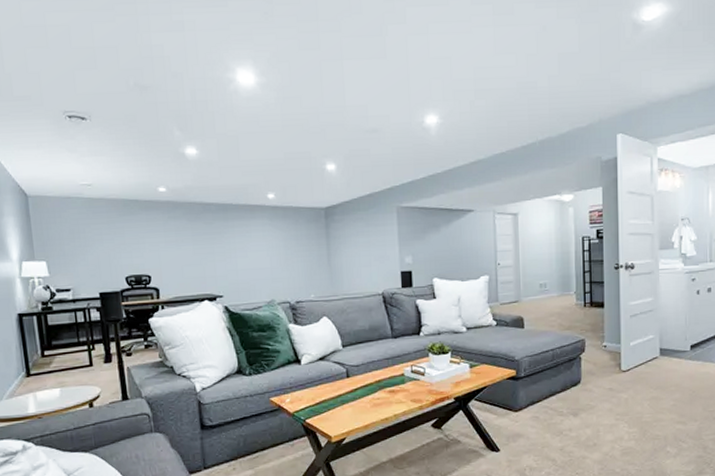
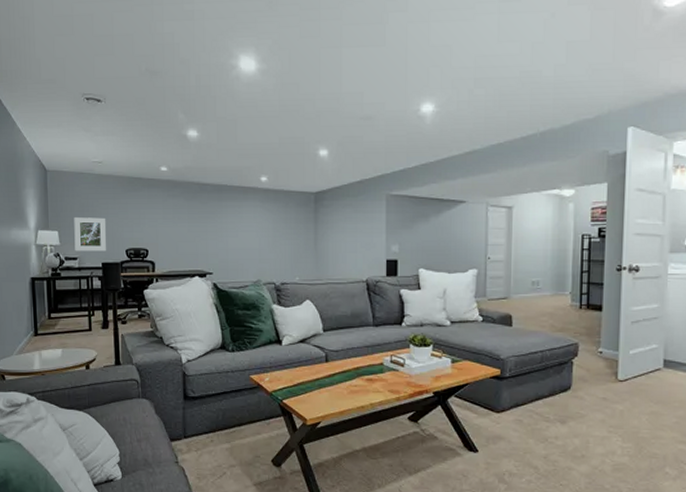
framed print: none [63,244,103,282] -> present [74,217,106,252]

